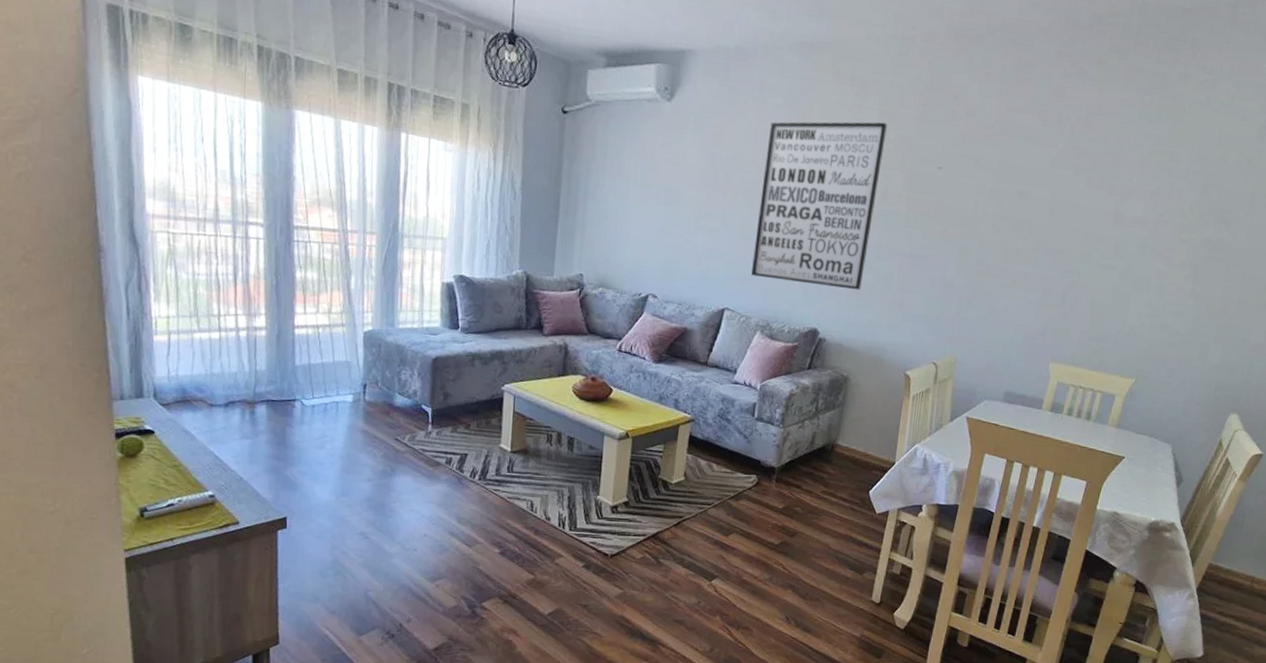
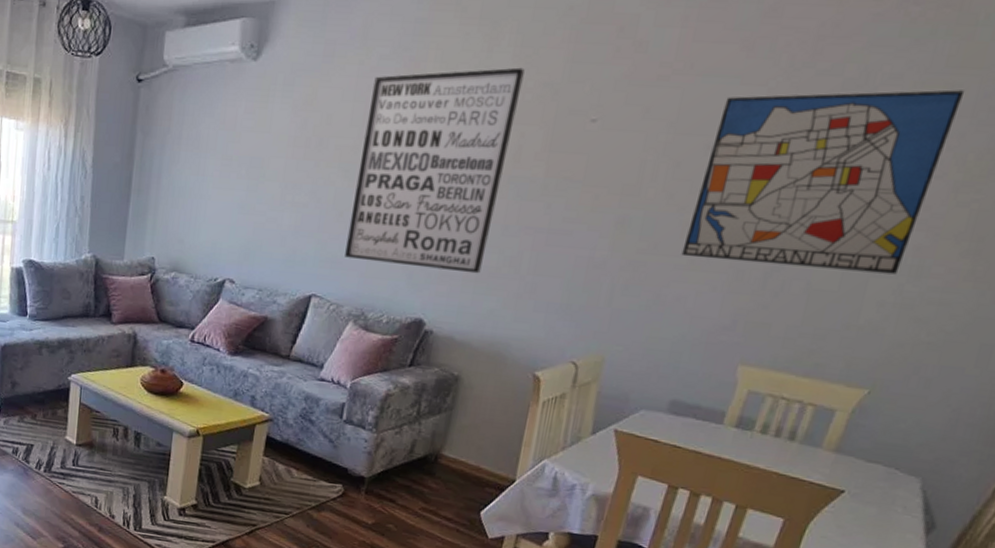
wall art: none [1007,154,1181,292] -> present [681,90,965,275]

